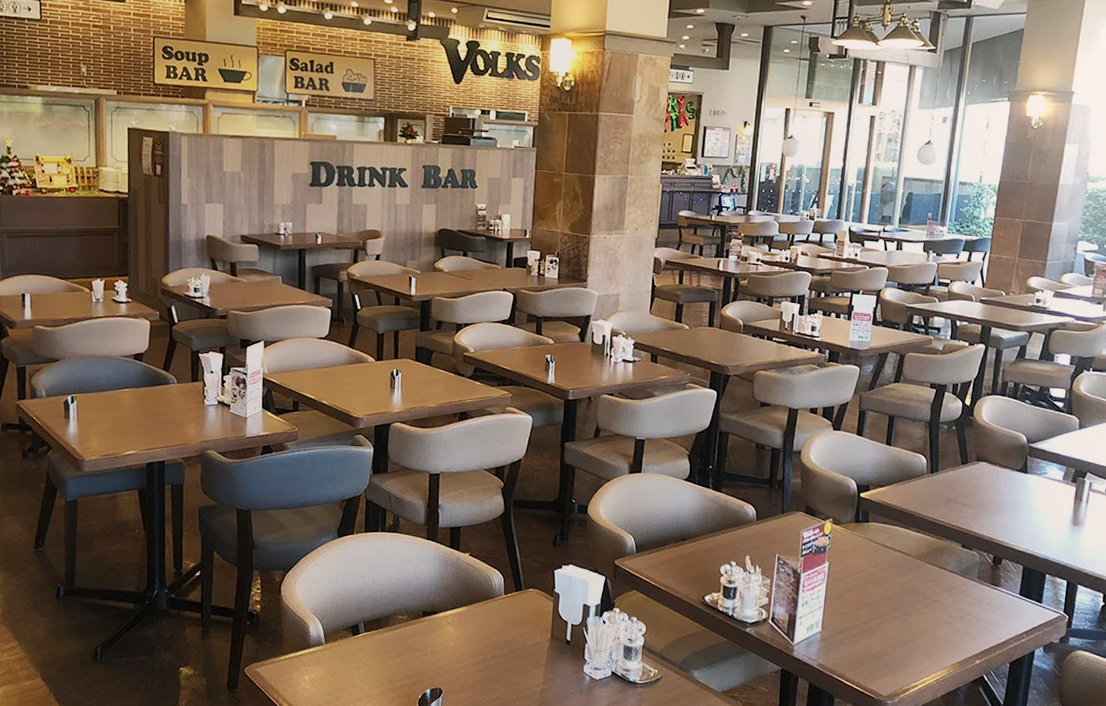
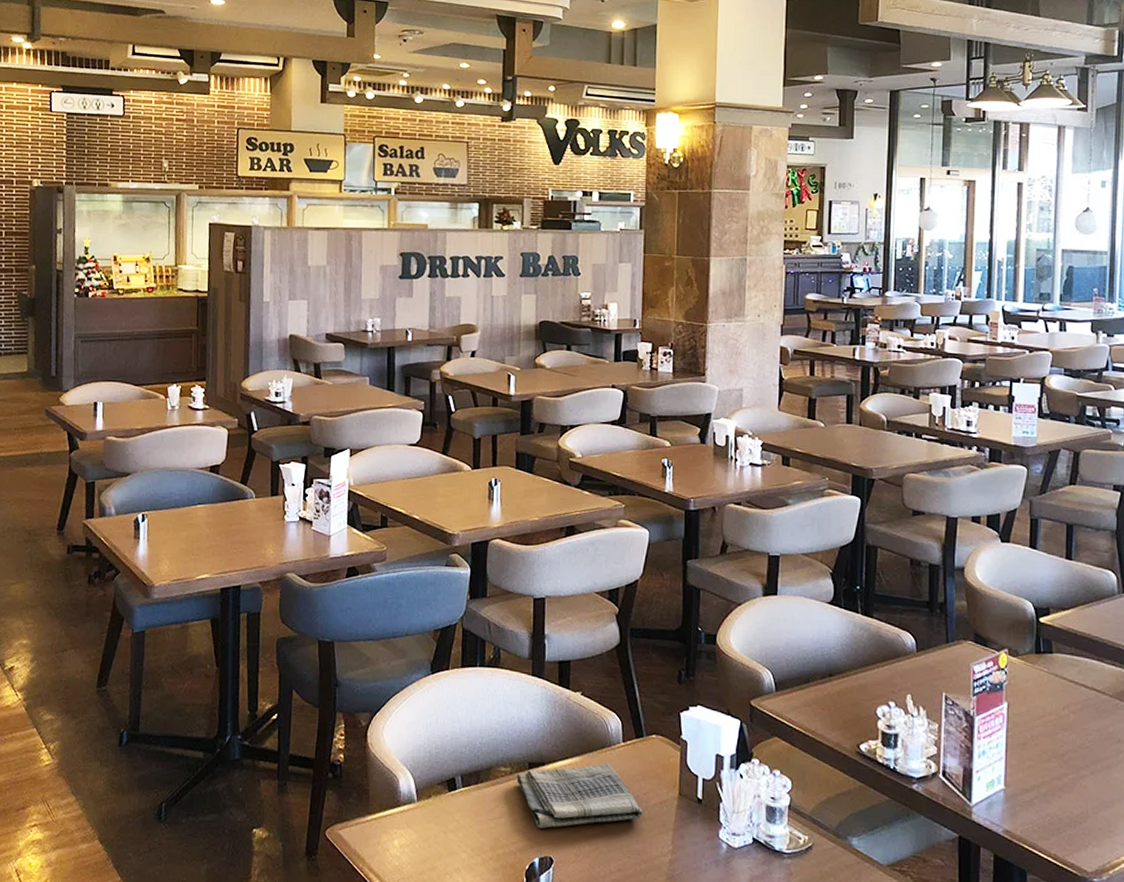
dish towel: none [412,612,520,665] -> present [516,763,643,829]

